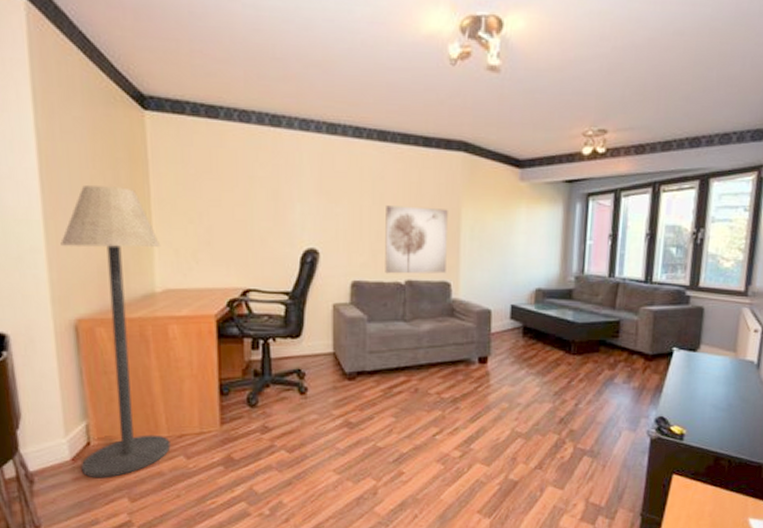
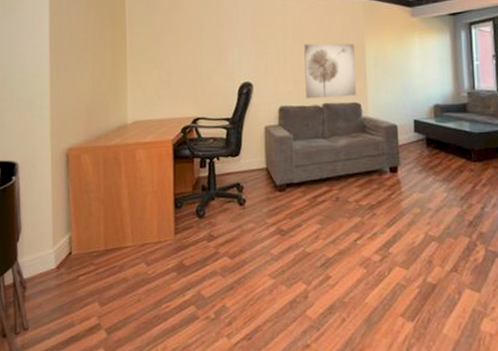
floor lamp: present [60,185,171,479] -> none [61,44,134,284]

